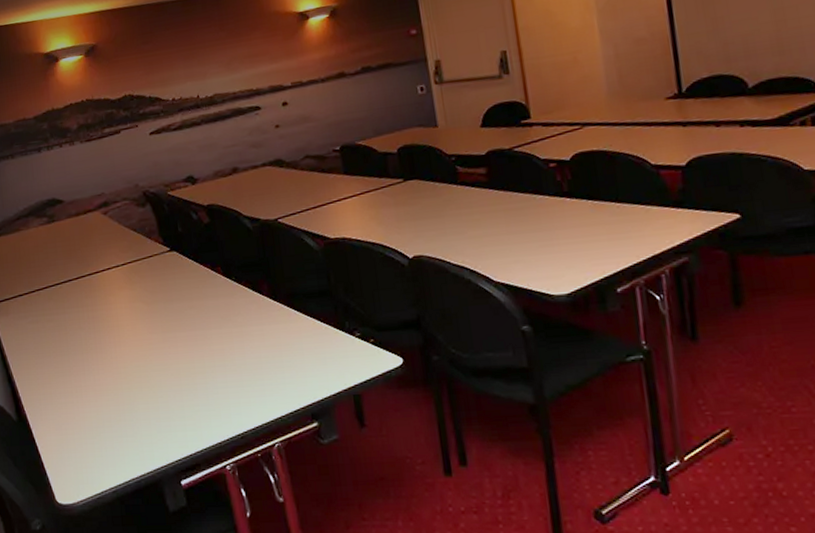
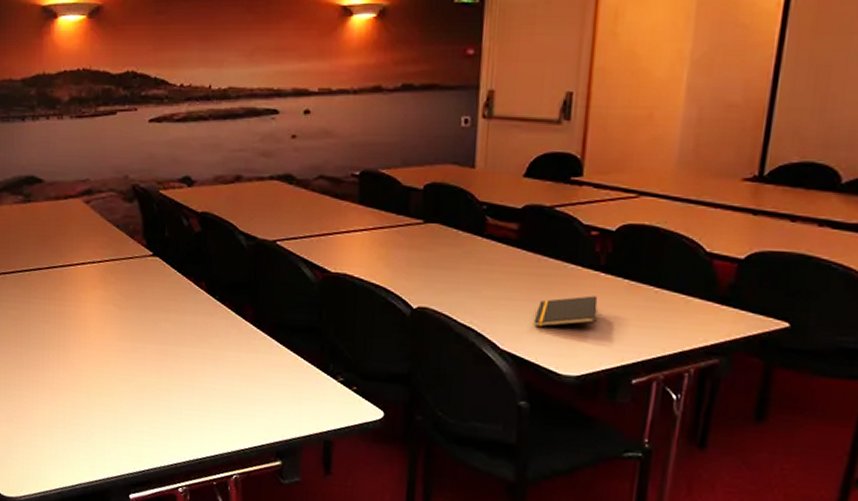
notepad: none [518,219,572,256] -> present [534,295,598,328]

